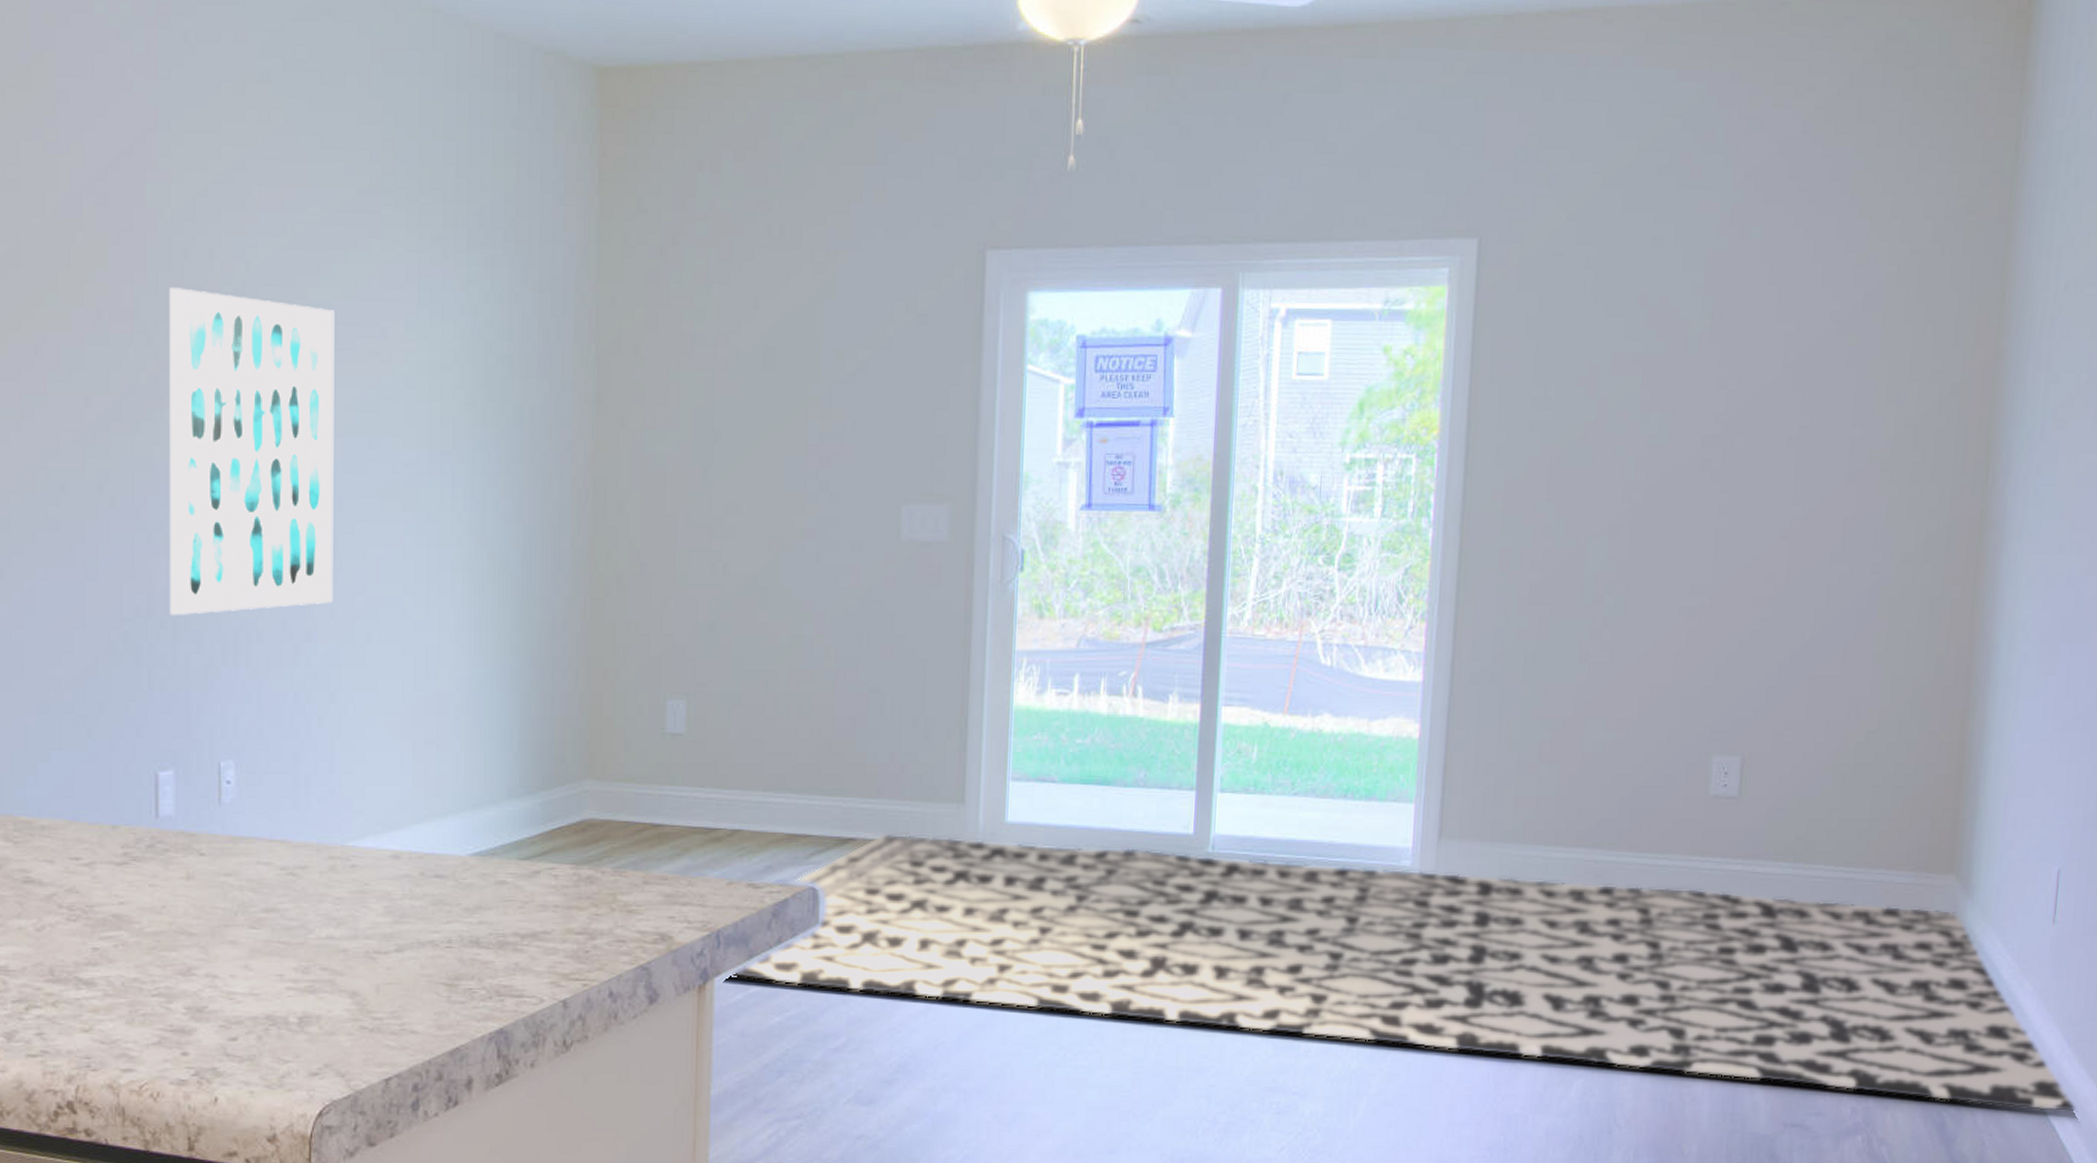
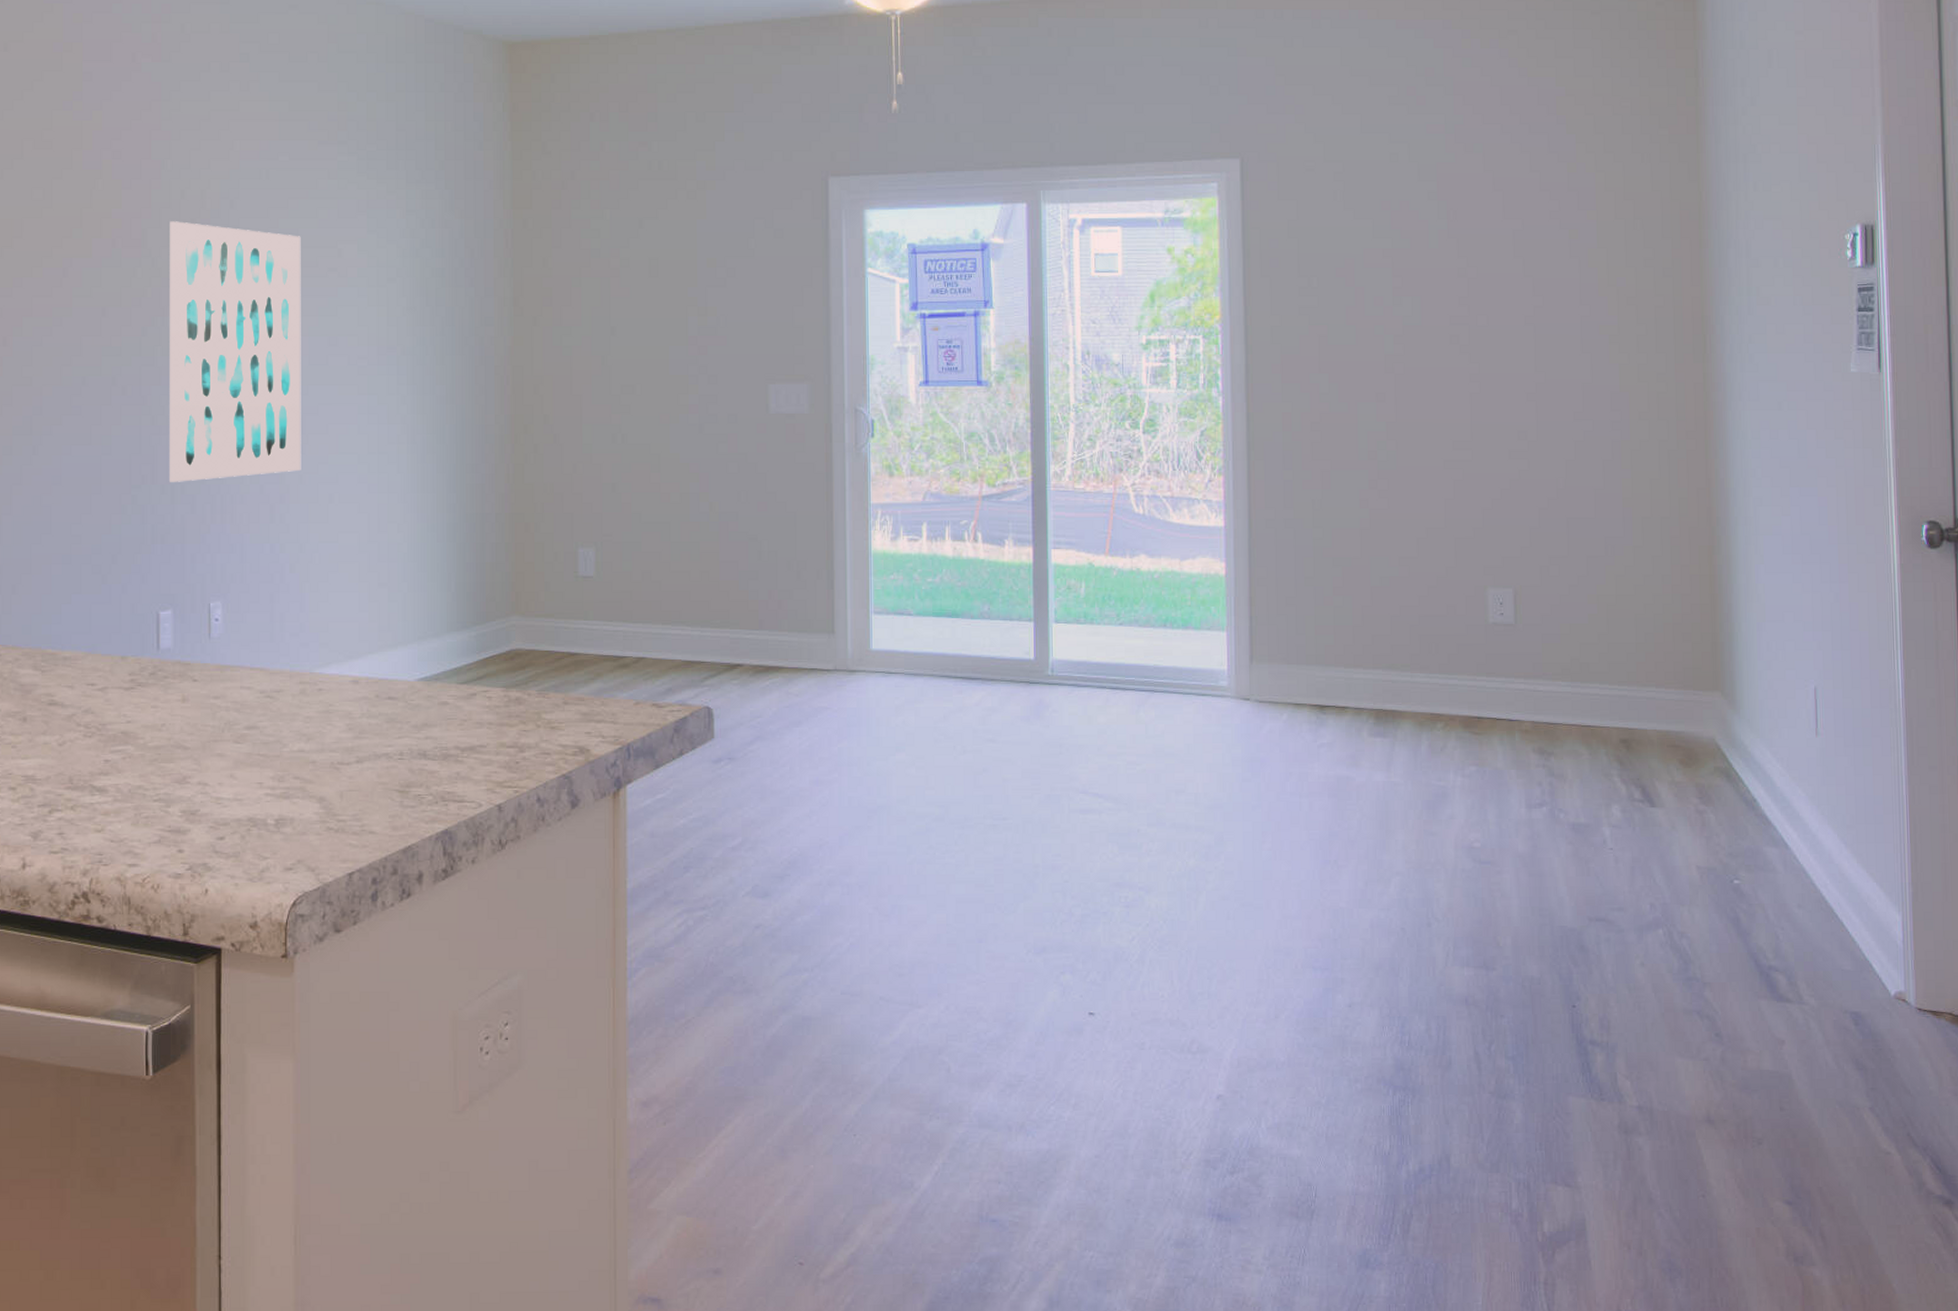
rug: present [731,834,2078,1112] -> none [641,660,1863,909]

